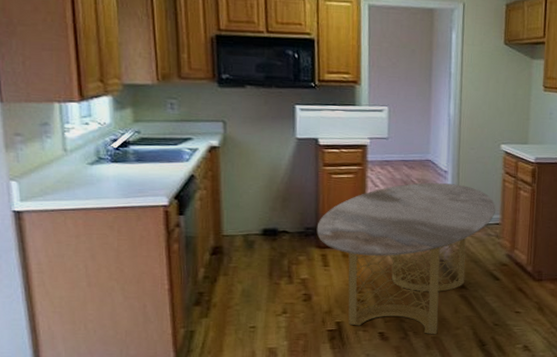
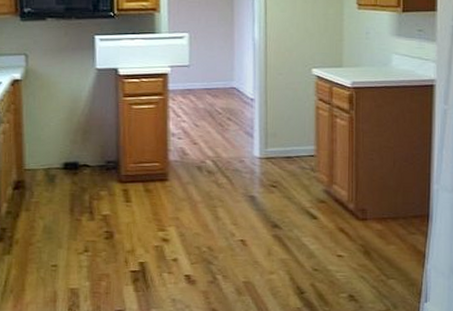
dining table: present [316,182,496,335] -> none [117,112,309,280]

